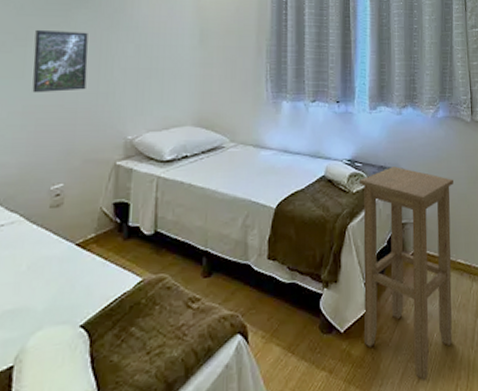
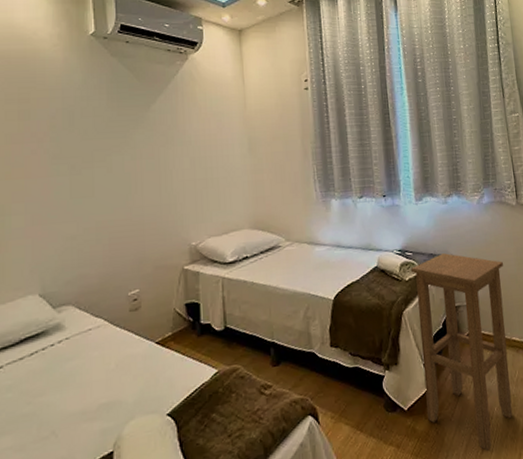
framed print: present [32,29,88,93] -> none [100,150,150,210]

